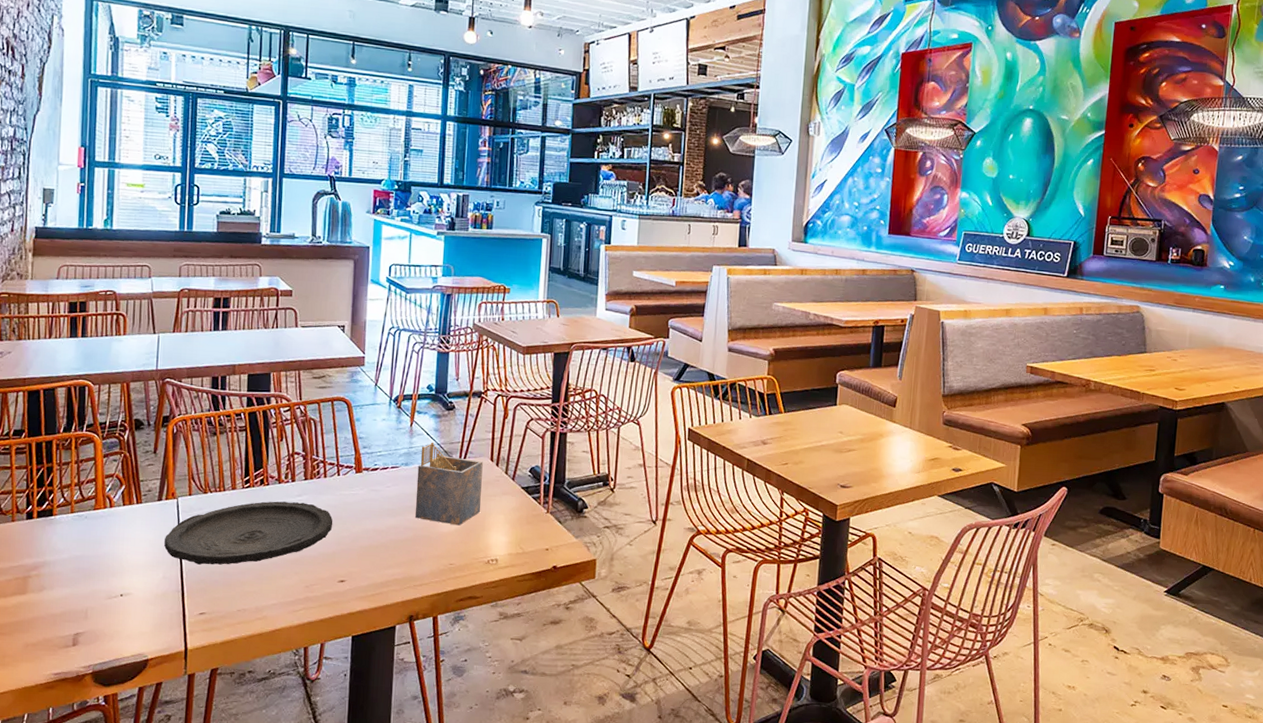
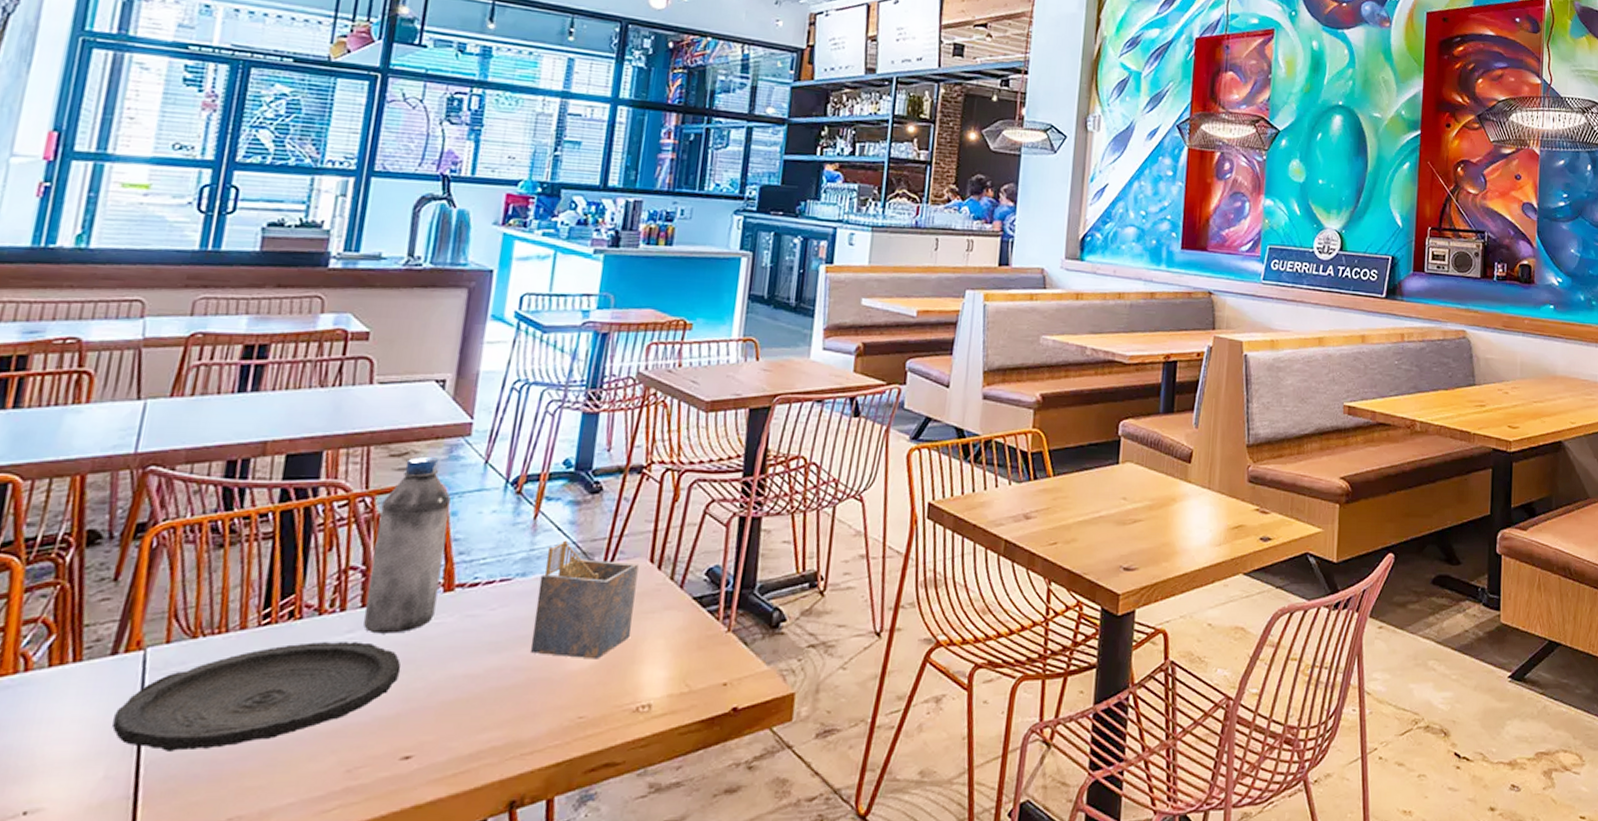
water bottle: none [307,379,355,499] -> present [363,457,451,634]

